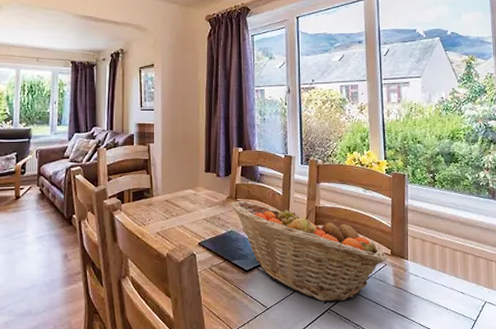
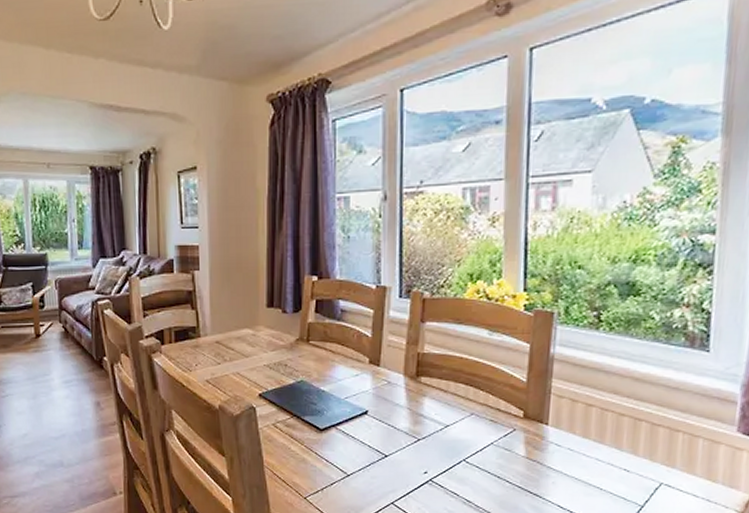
fruit basket: present [230,201,387,303] -> none [300,344,518,473]

